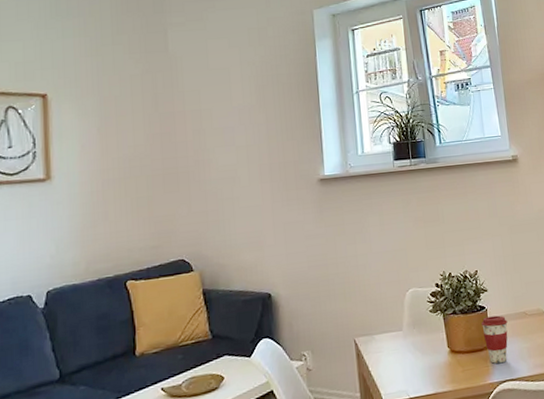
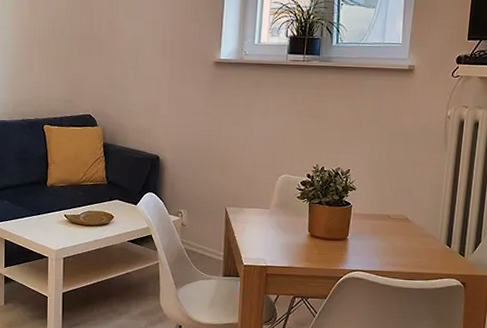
coffee cup: present [481,315,508,364] -> none [343,212,370,255]

